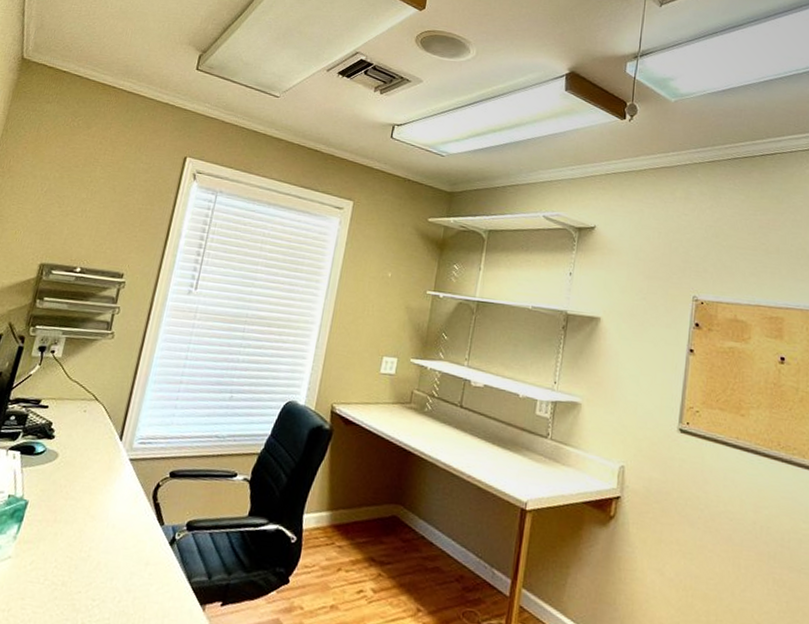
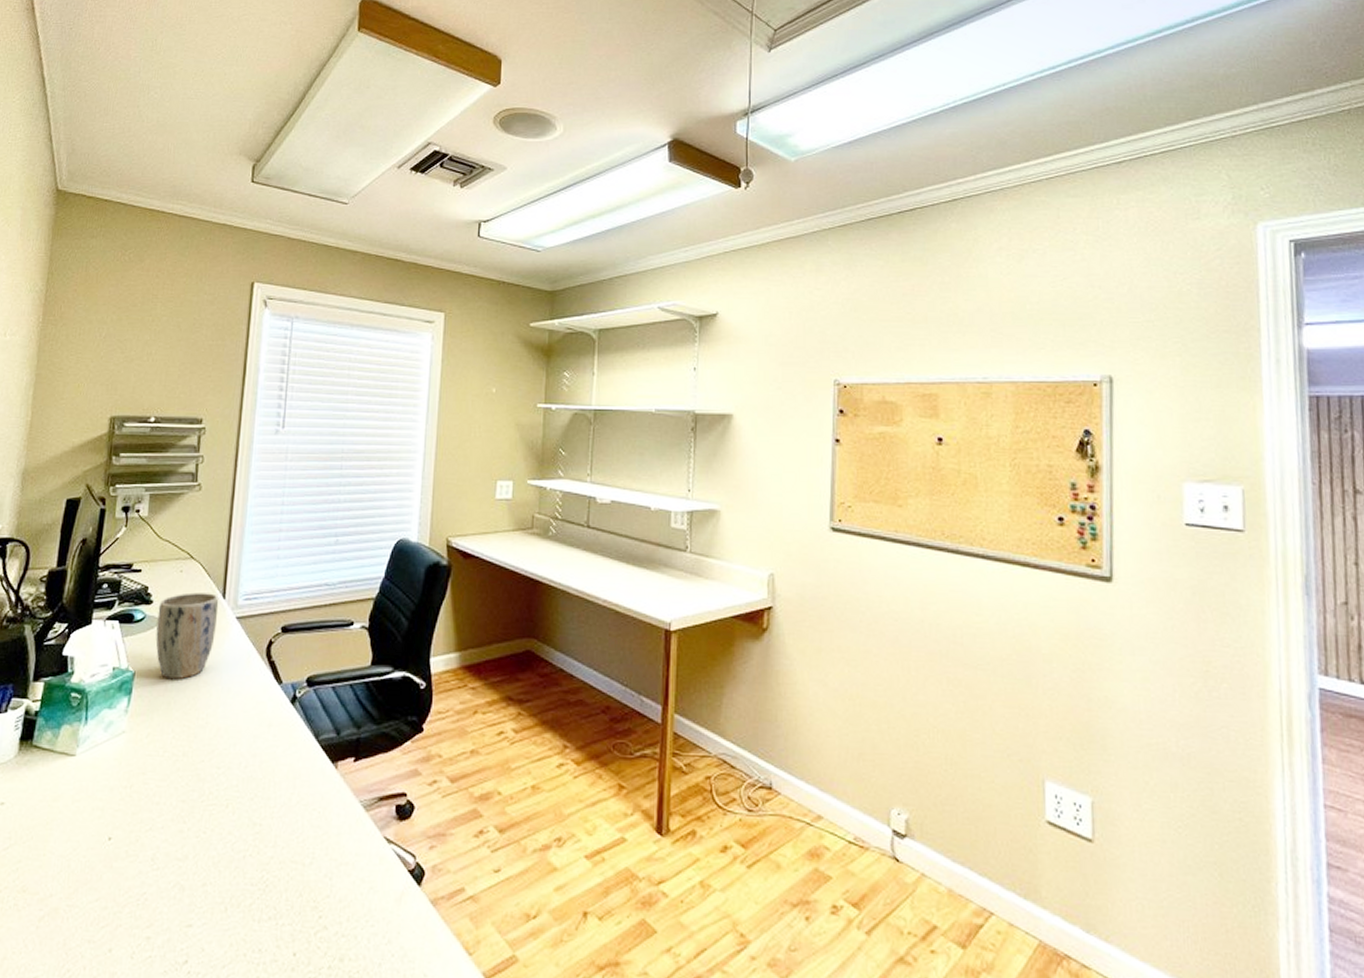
plant pot: none [51,431,116,513] -> present [155,592,219,680]

